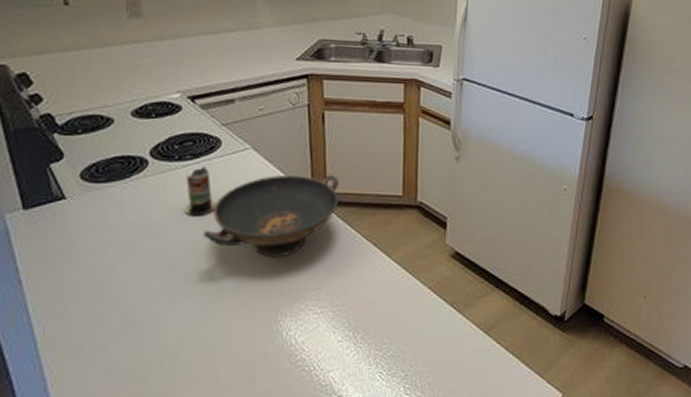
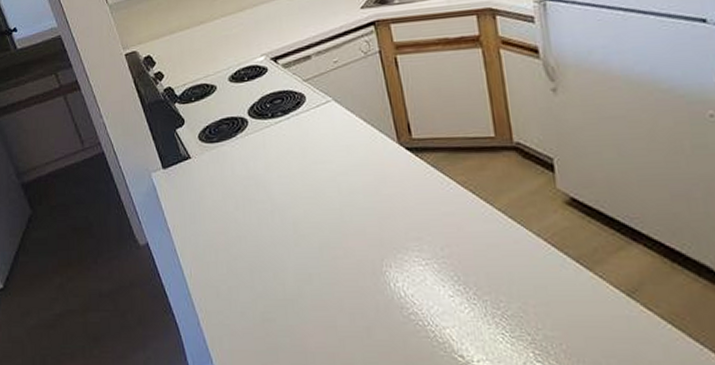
can: present [184,166,216,216] -> none [281,121,310,169]
decorative bowl: present [203,175,339,258] -> none [302,120,427,207]

